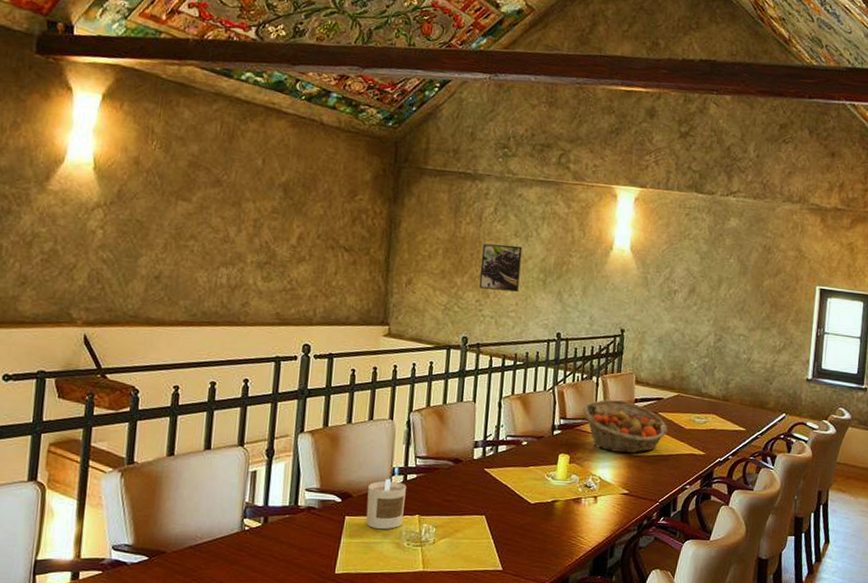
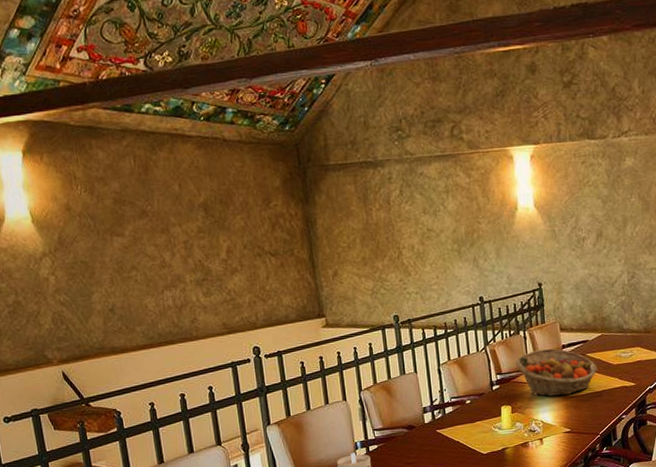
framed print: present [479,243,523,292] -> none [395,222,436,268]

